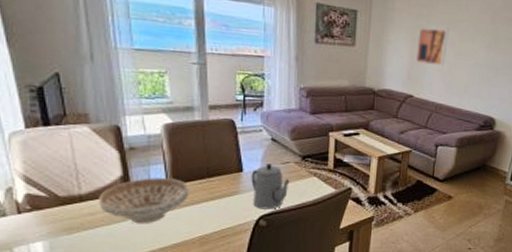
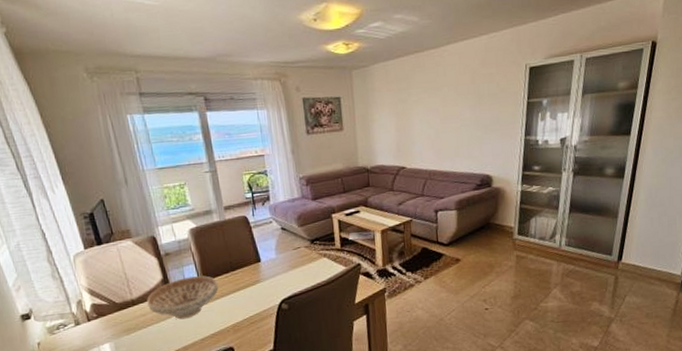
teapot: present [251,164,290,209] -> none [268,251,303,294]
wall art: present [415,27,449,67] -> none [400,96,432,137]

